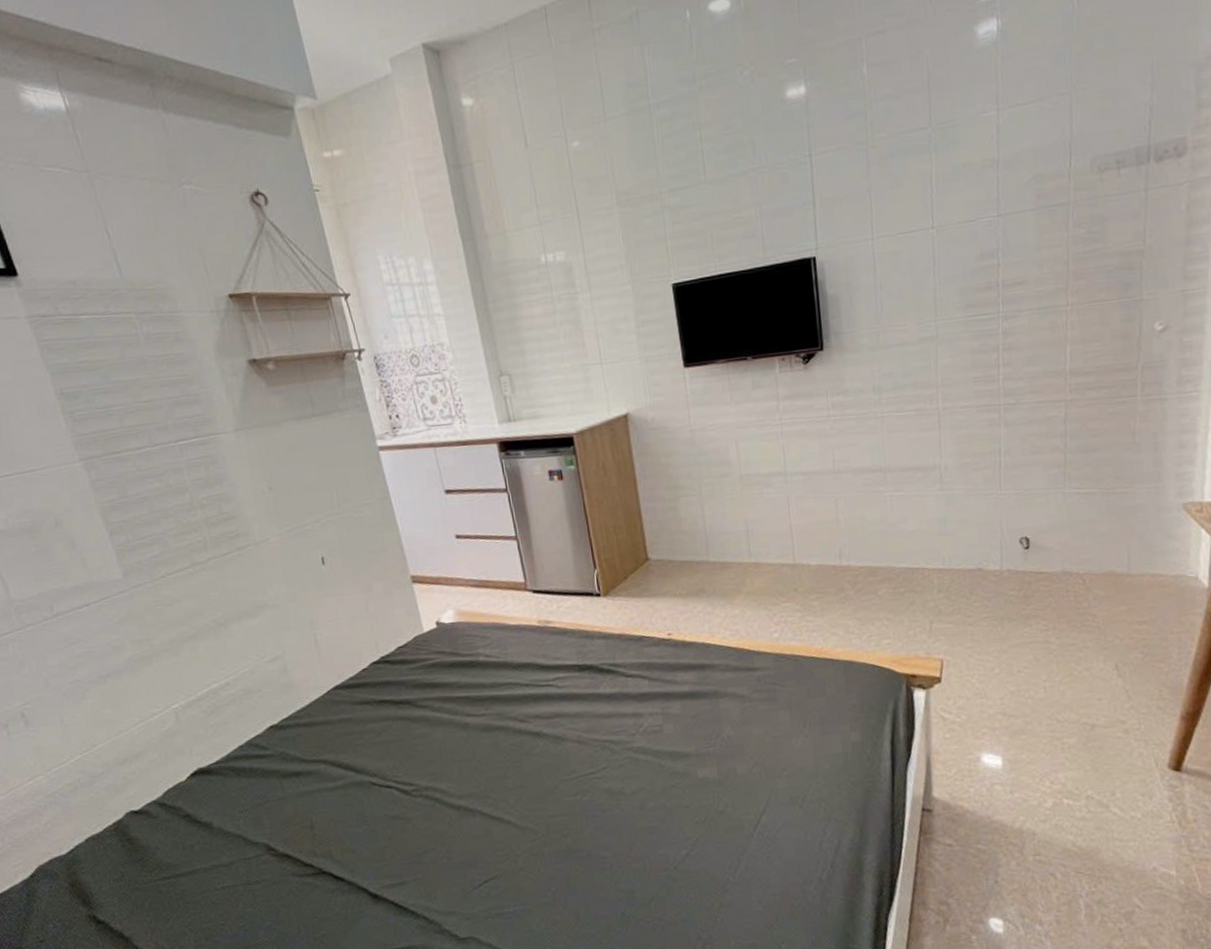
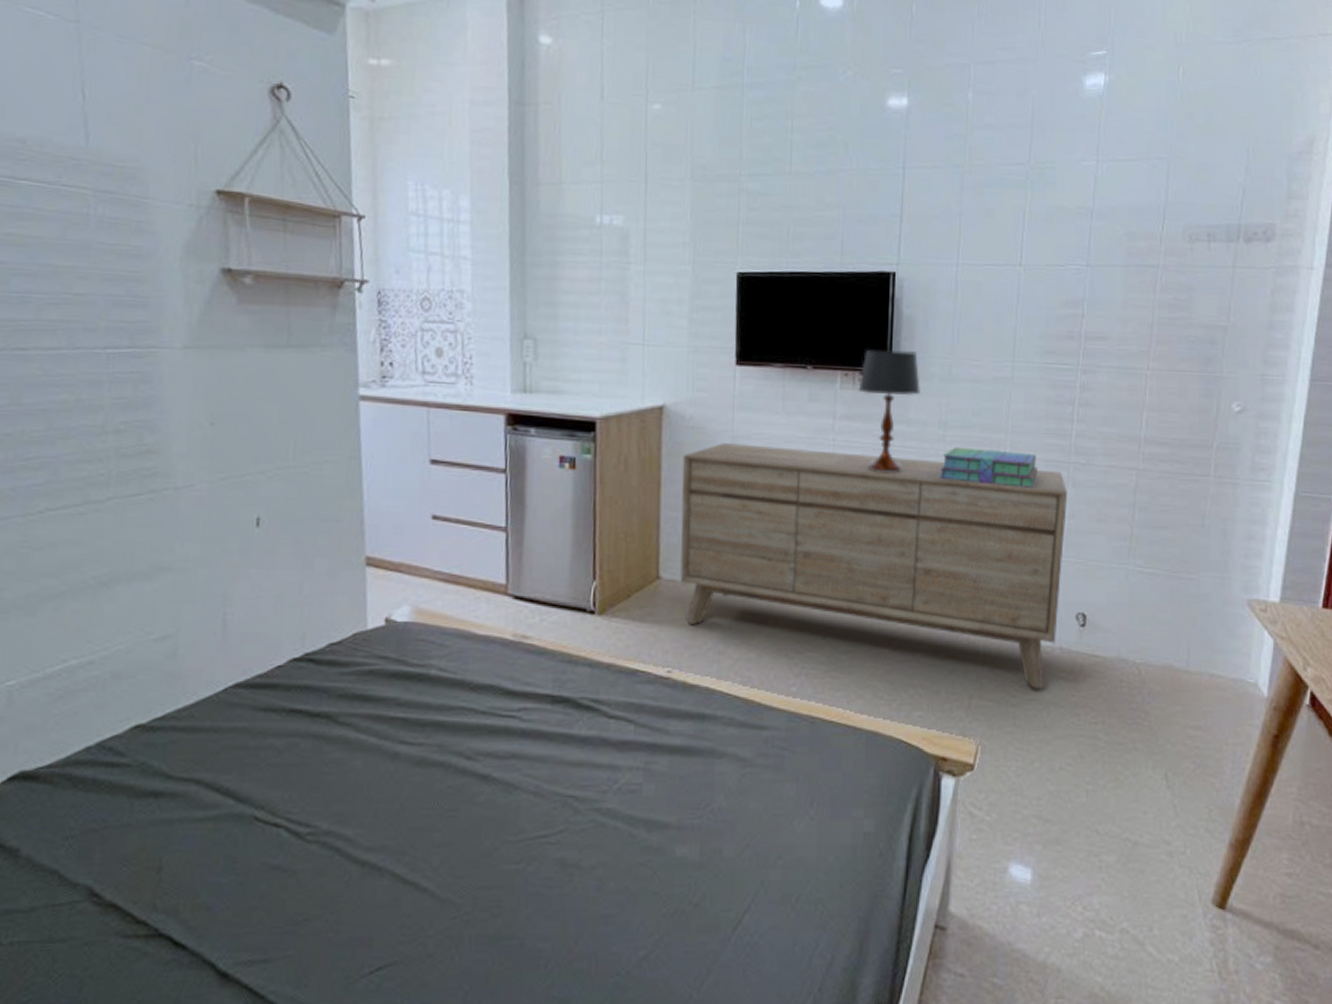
sideboard: none [651,414,1003,608] -> present [679,443,1068,689]
table lamp: none [795,327,853,442] -> present [858,349,920,473]
stack of books: none [879,402,971,438] -> present [939,447,1037,488]

